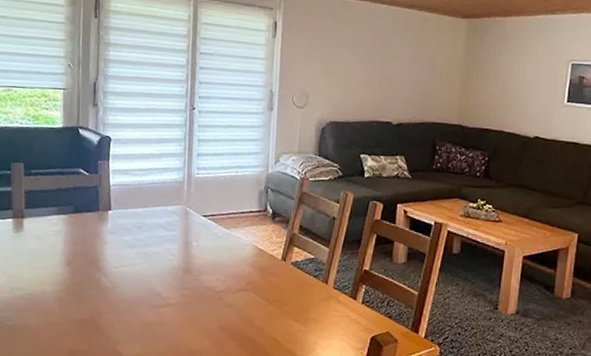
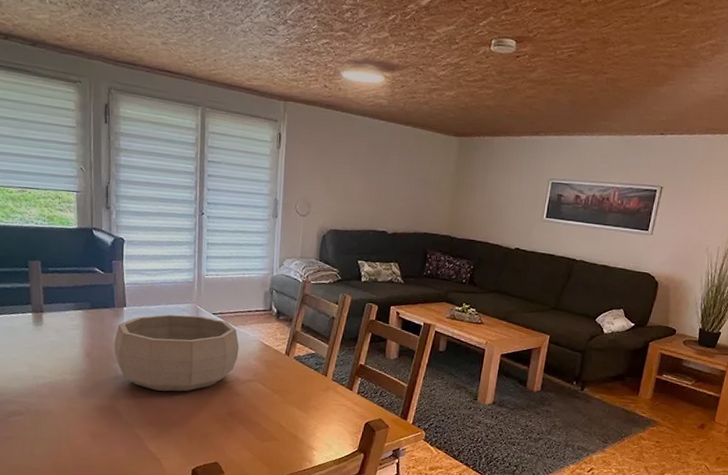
decorative bowl: none [97,217,232,303] -> present [114,314,239,392]

